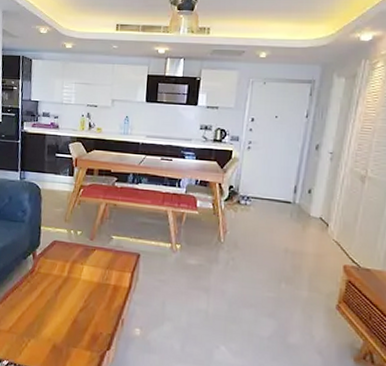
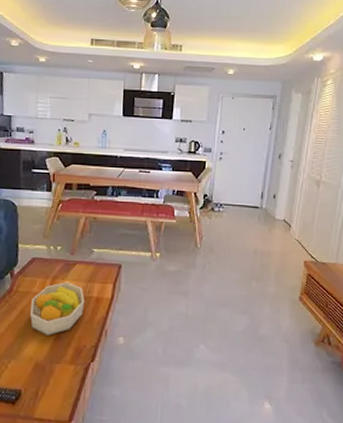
fruit bowl: none [50,267,103,319] -> present [30,282,85,335]

